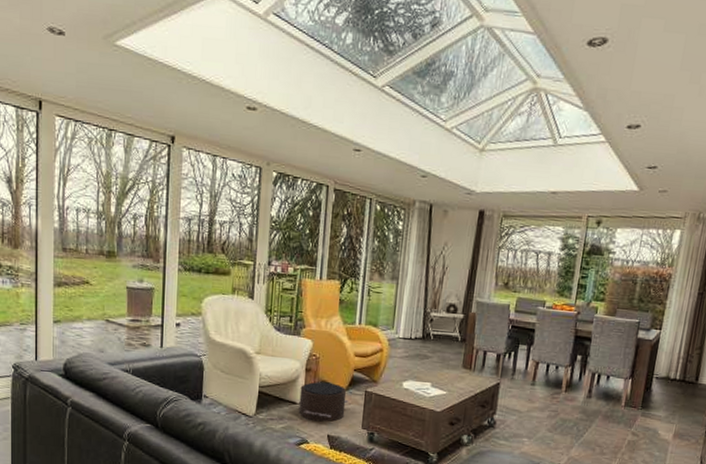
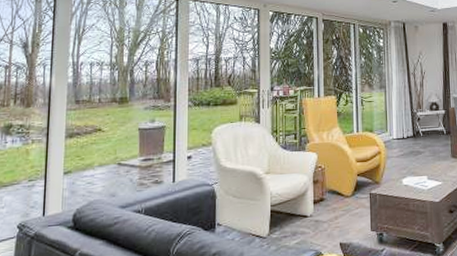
pouf: present [298,381,349,422] -> none [310,190,356,232]

